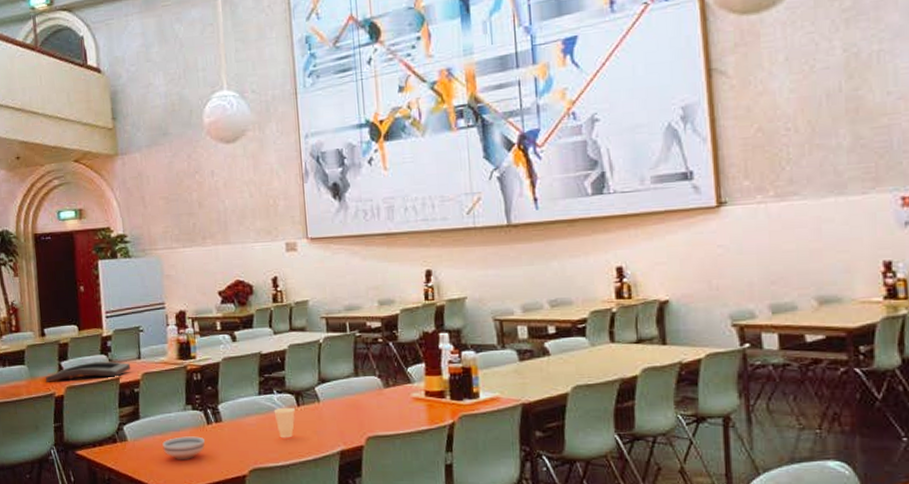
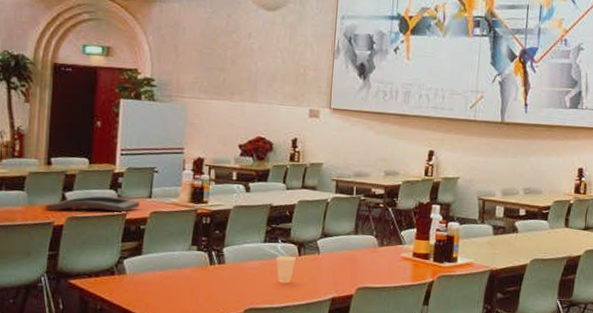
bowl: present [162,436,206,459] -> none [162,274,206,296]

